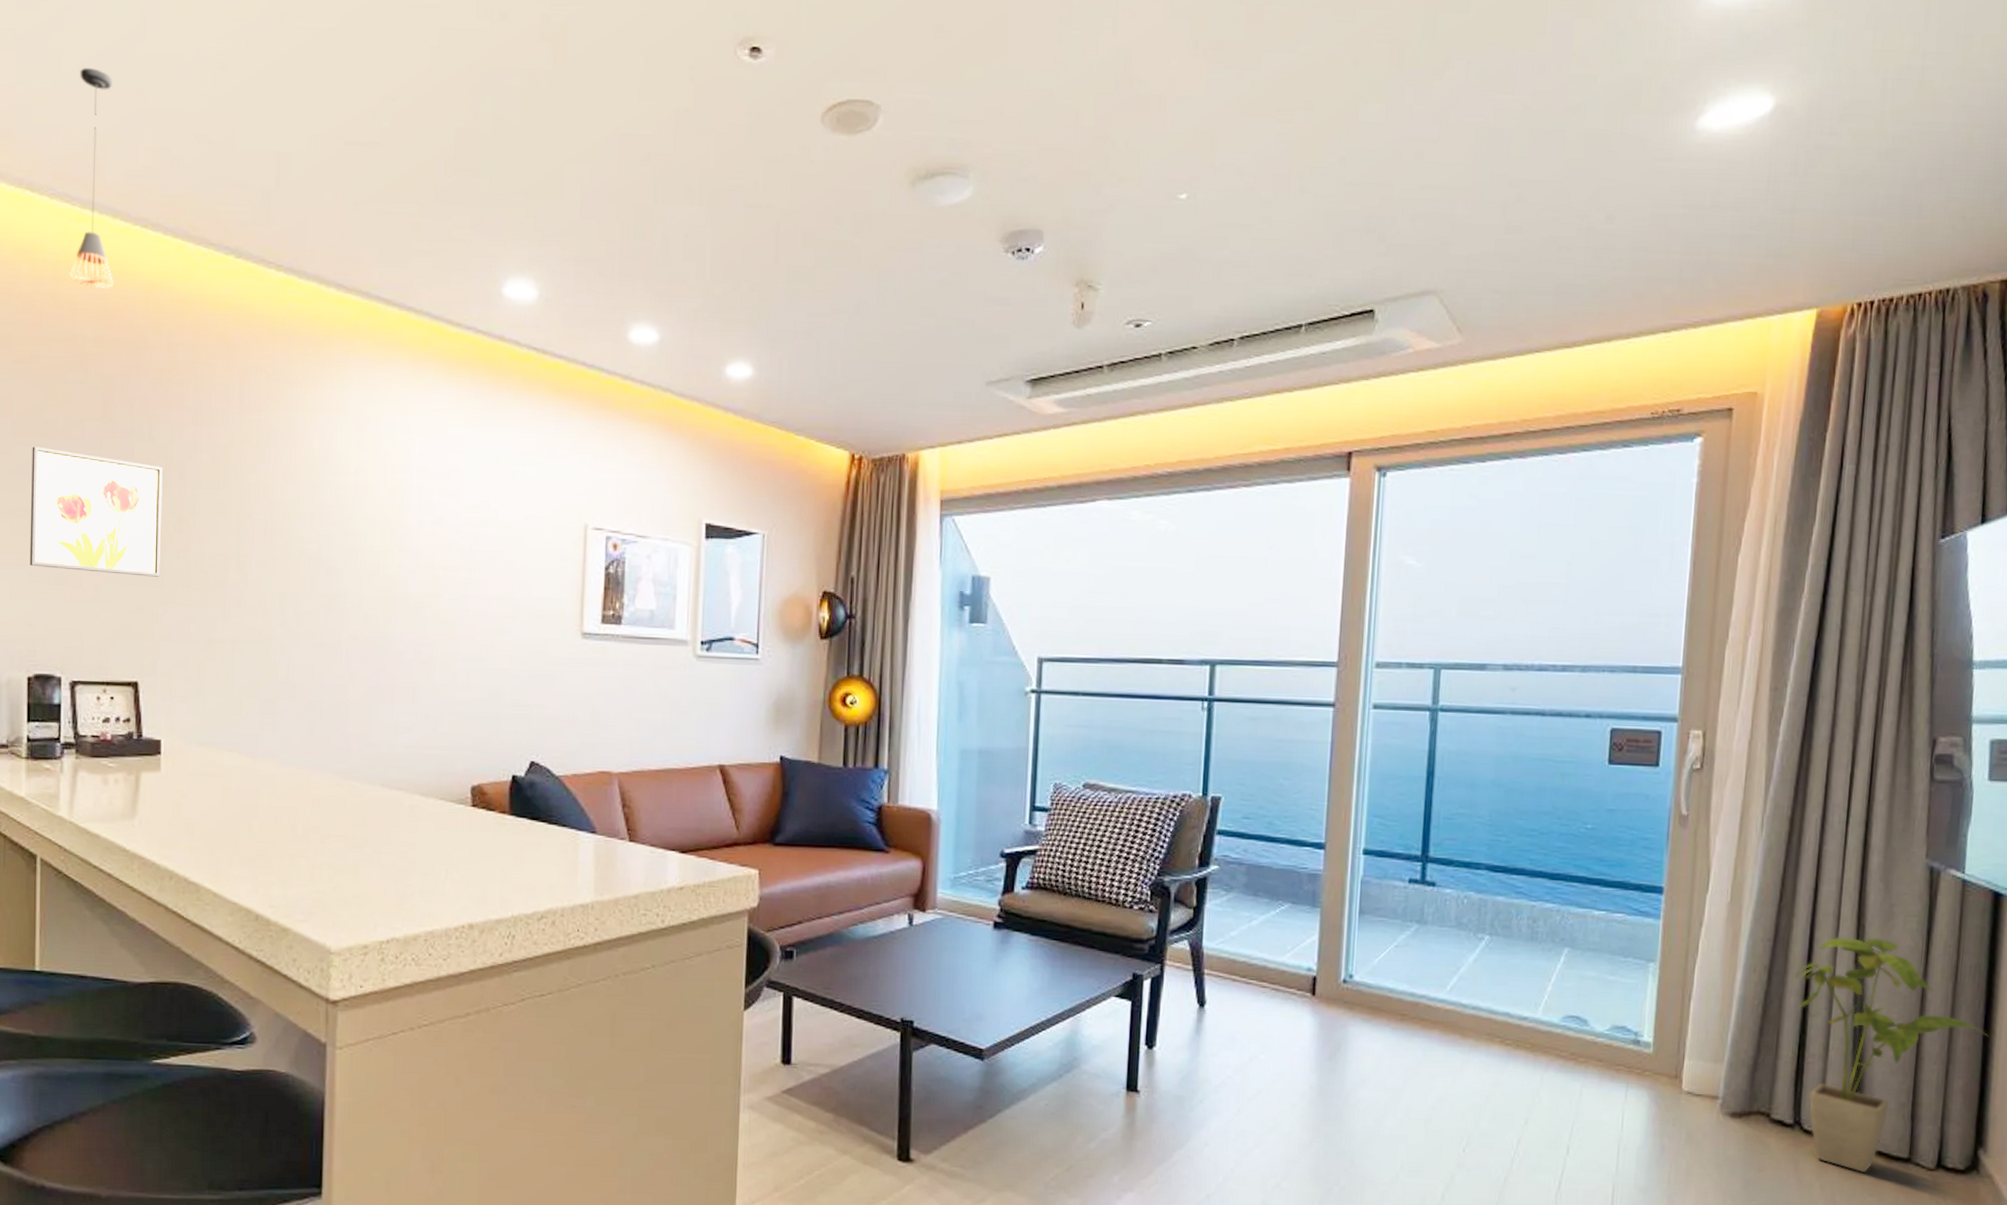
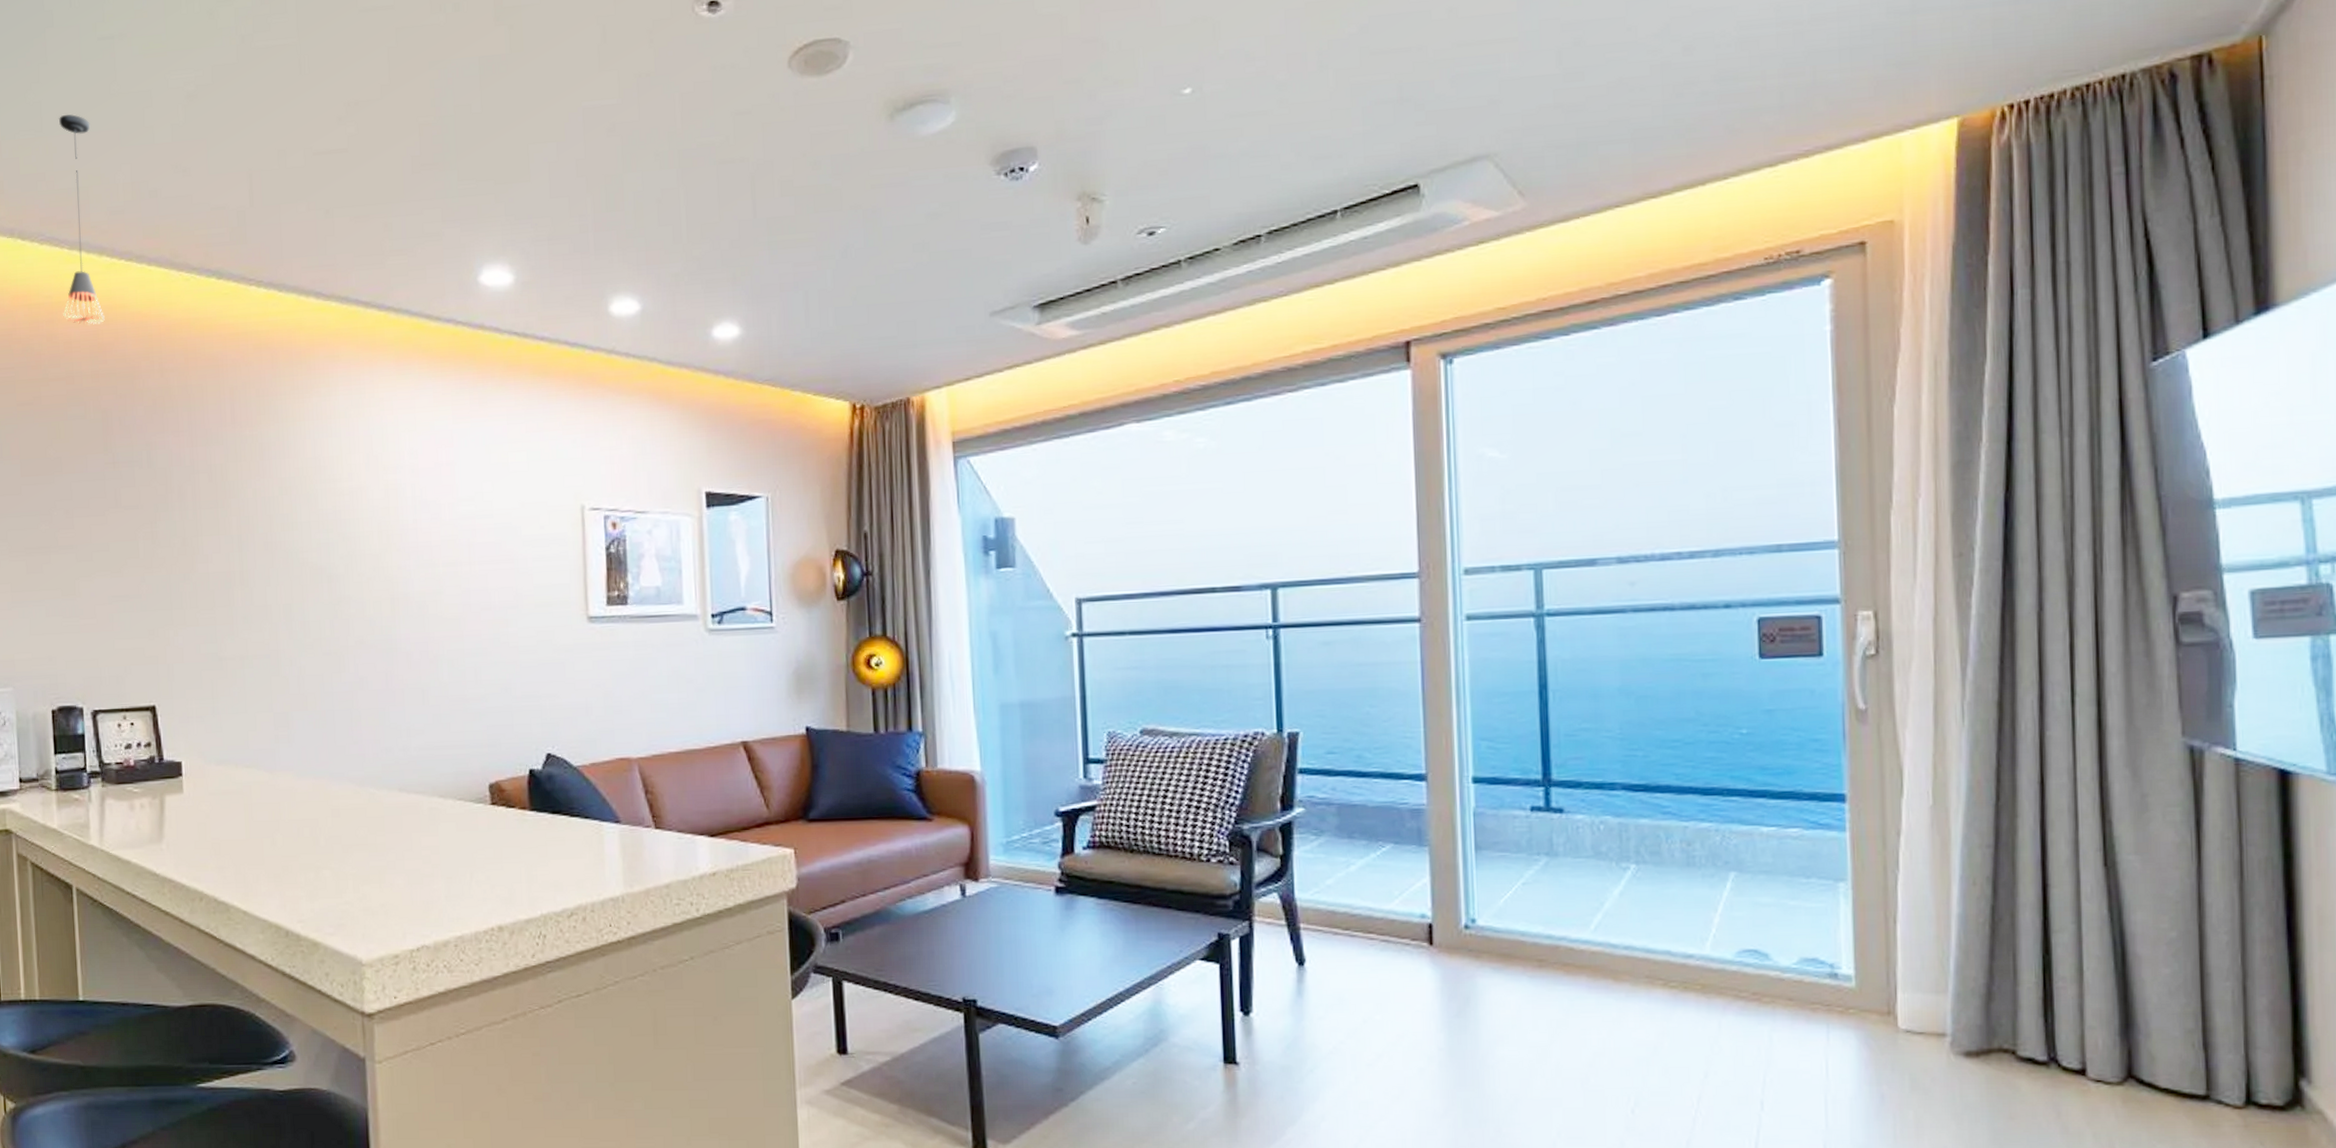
wall art: present [29,446,163,577] -> none [40,484,169,602]
house plant: present [1794,936,1989,1173] -> none [2027,835,2295,1116]

